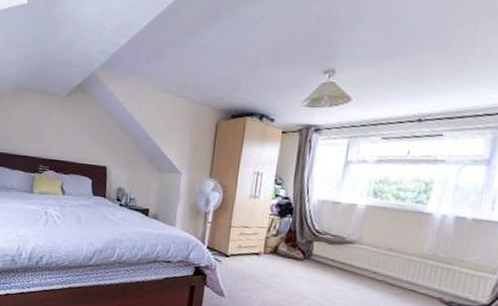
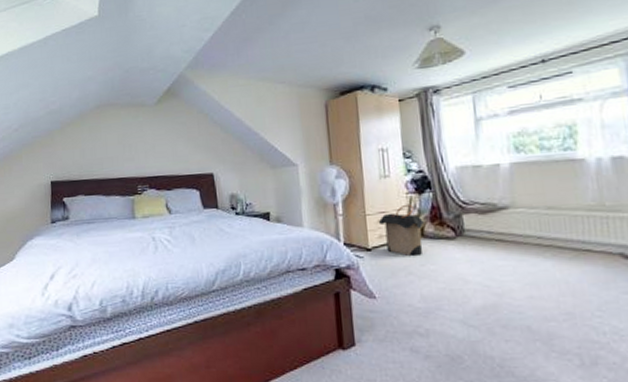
laundry hamper: none [241,223,280,270] -> present [379,204,425,257]

